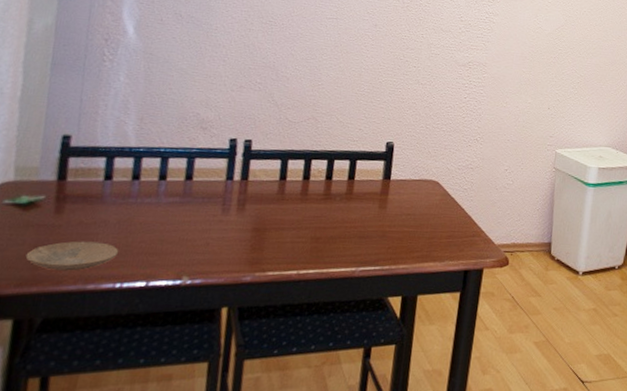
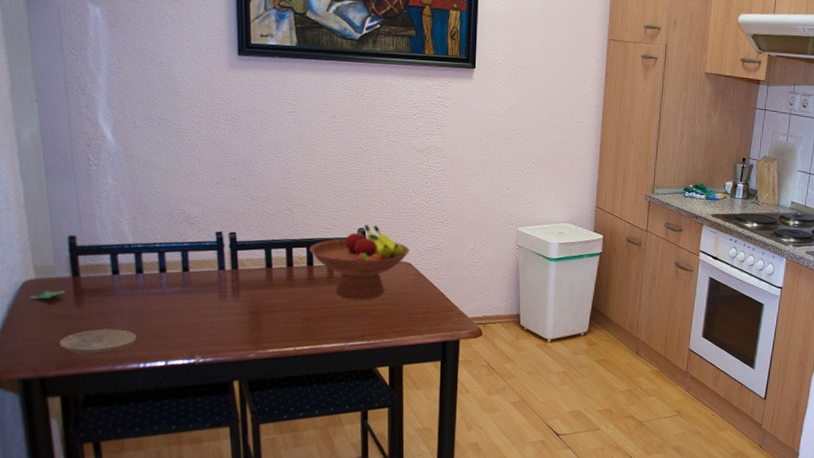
fruit bowl: none [330,138,439,220] -> present [309,224,410,299]

